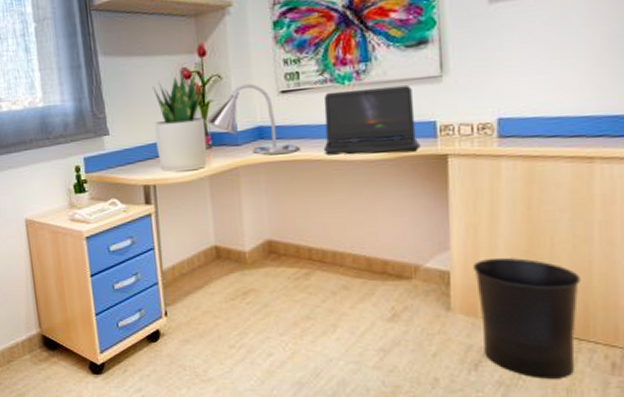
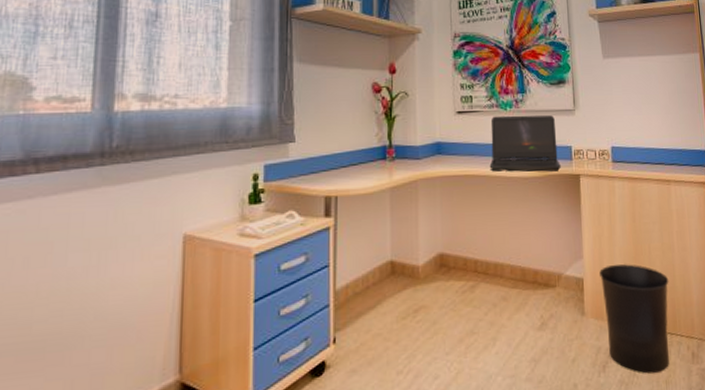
planter: present [152,71,207,173] -> none [342,85,392,184]
table lamp: present [205,83,300,156] -> none [390,102,470,170]

